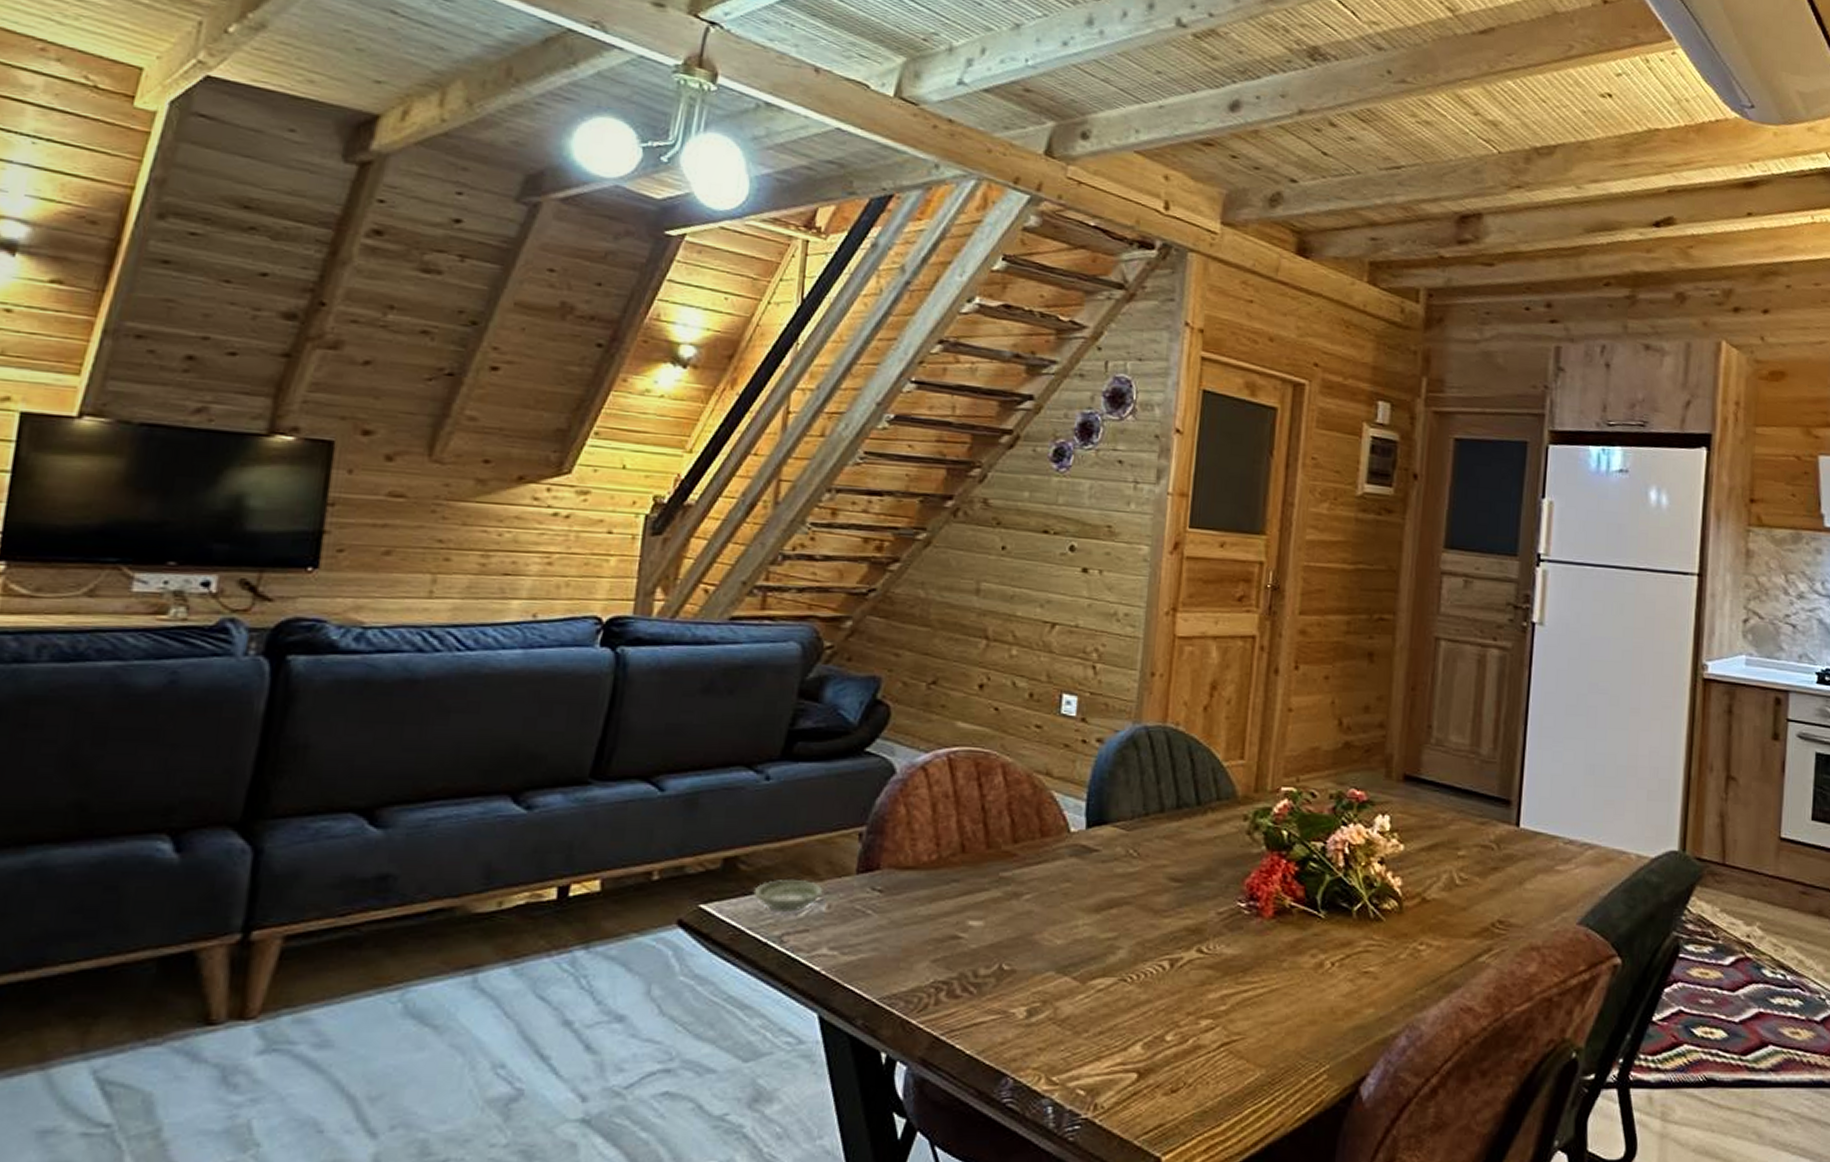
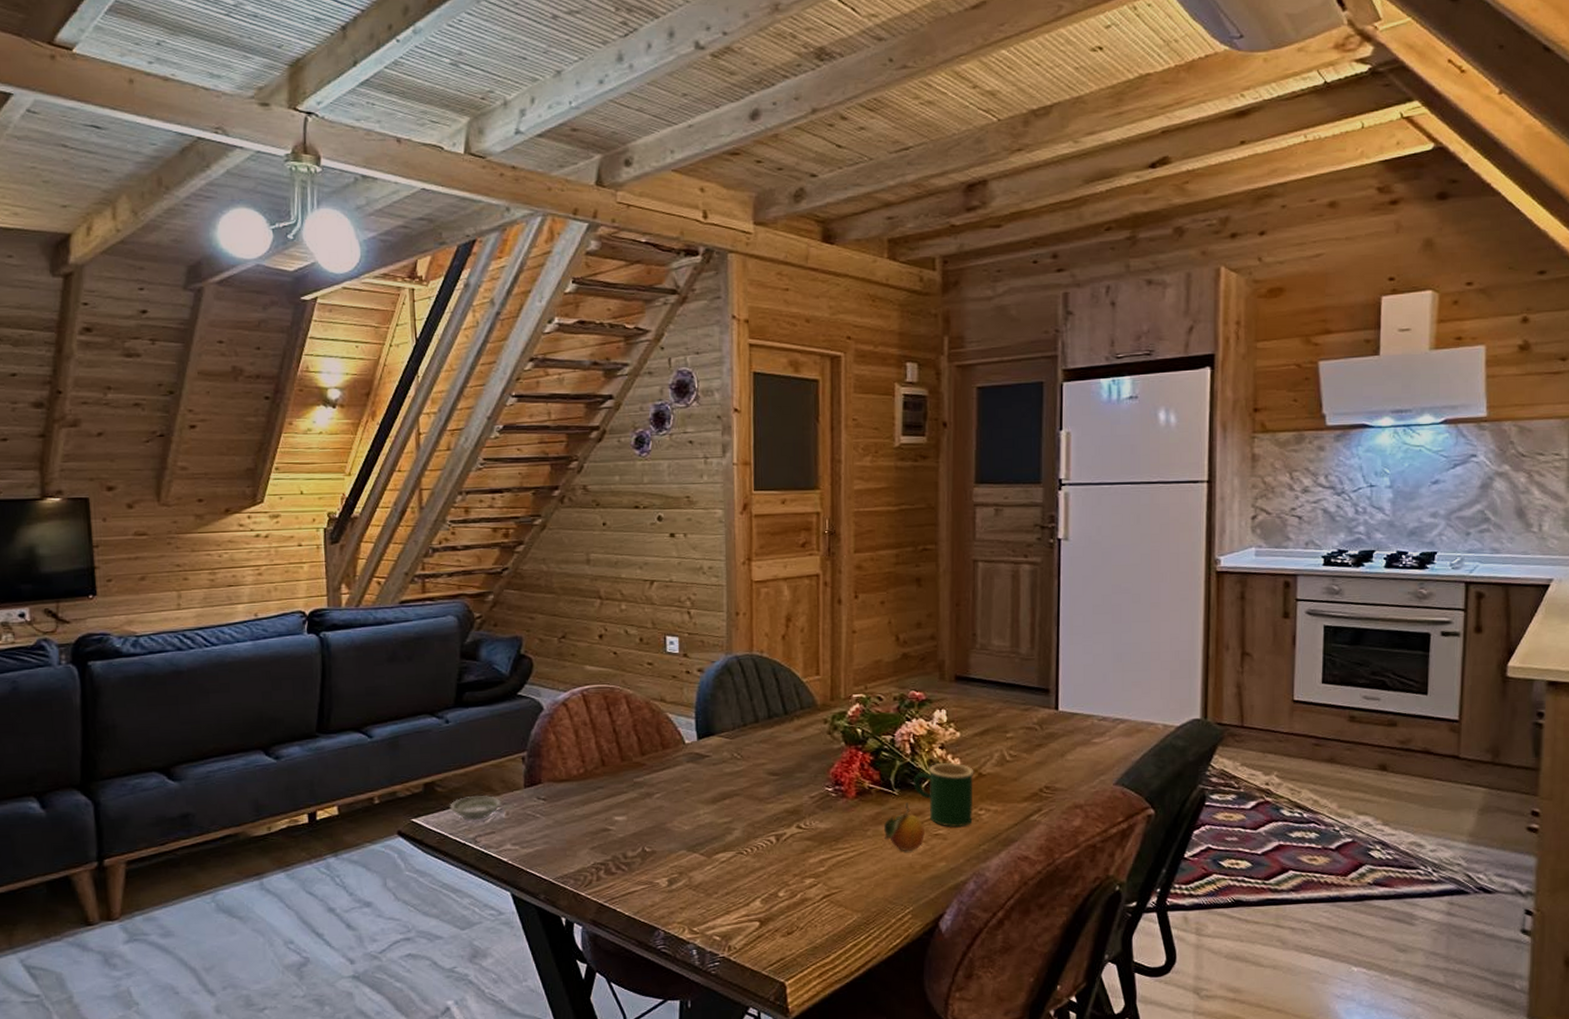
fruit: none [1303,929,1352,992] -> present [883,803,925,852]
mug: none [1343,880,1417,965] -> present [913,762,974,828]

